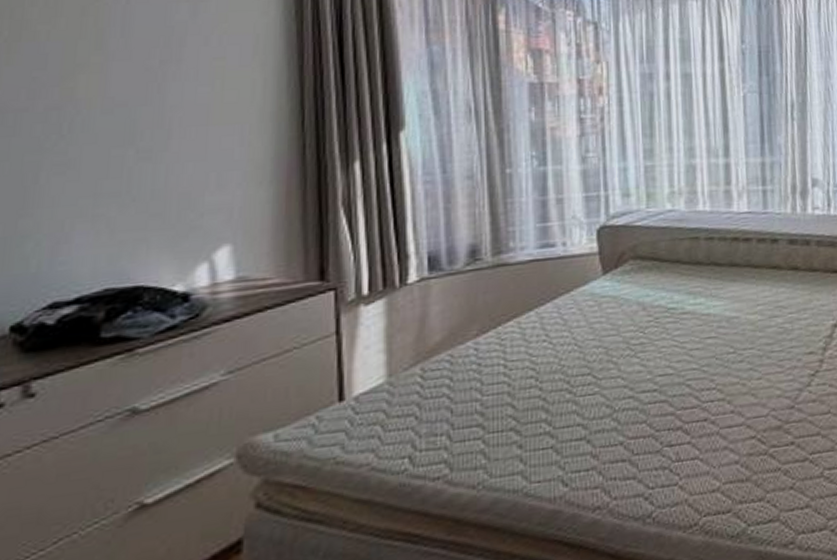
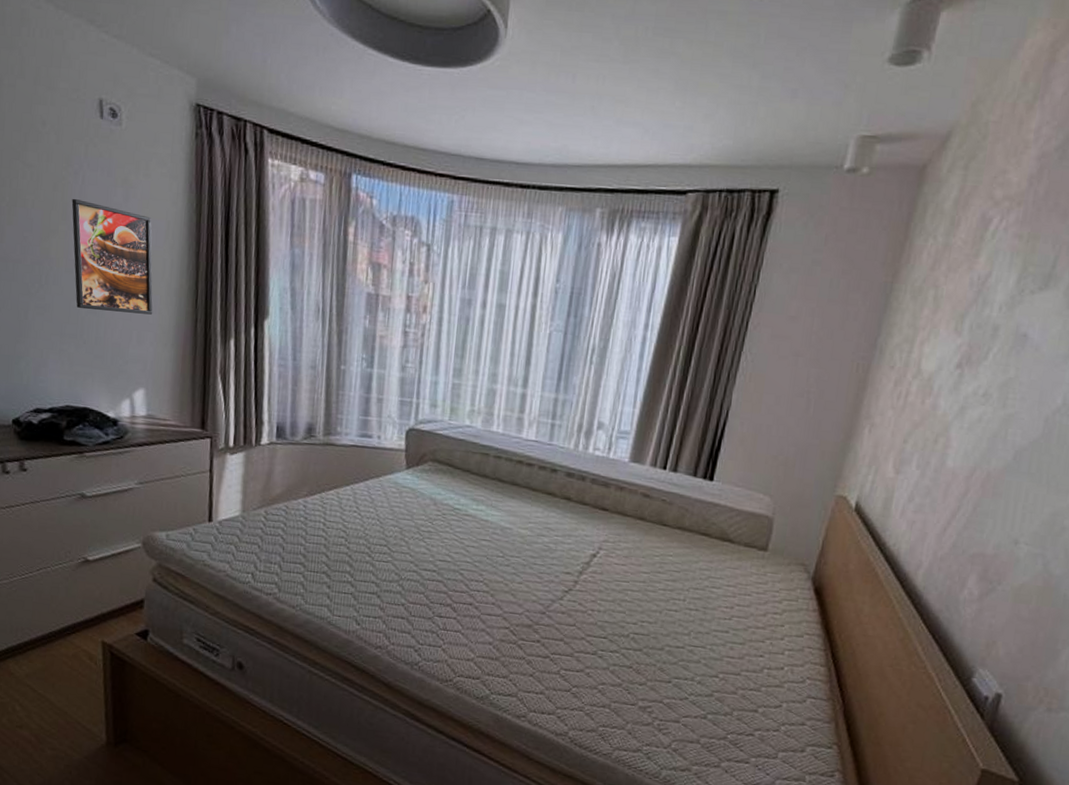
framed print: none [110,22,240,158] -> present [71,198,153,315]

